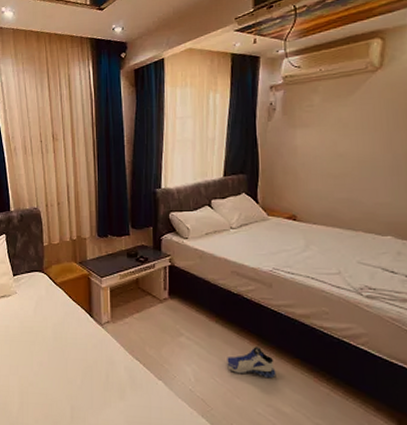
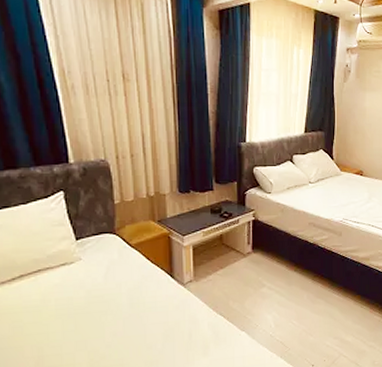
sneaker: present [227,347,277,379] -> none [303,289,342,315]

